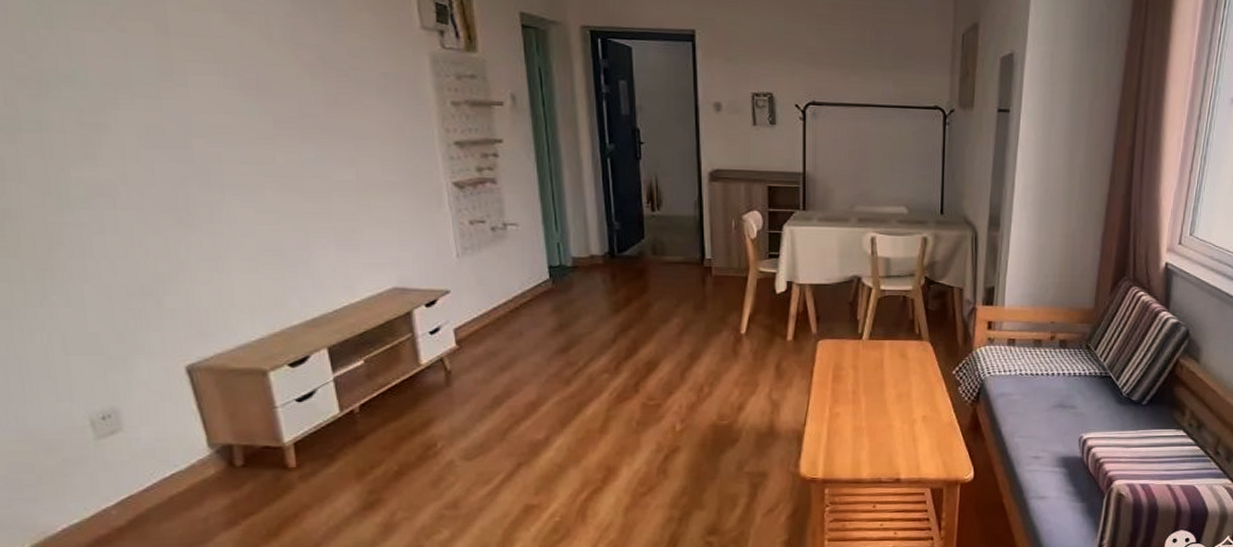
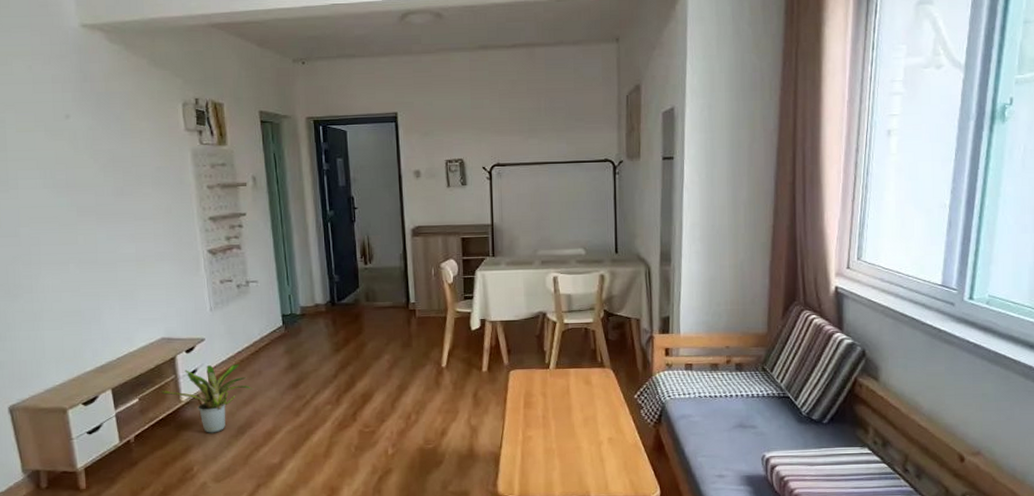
potted plant: none [393,322,513,403] -> present [160,363,253,433]

